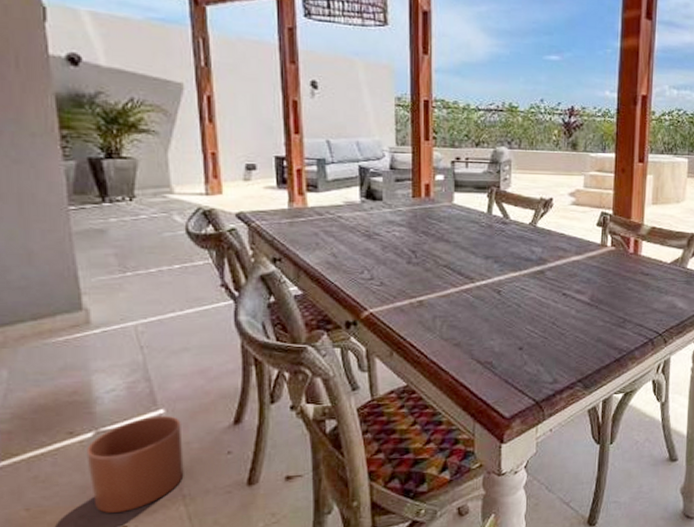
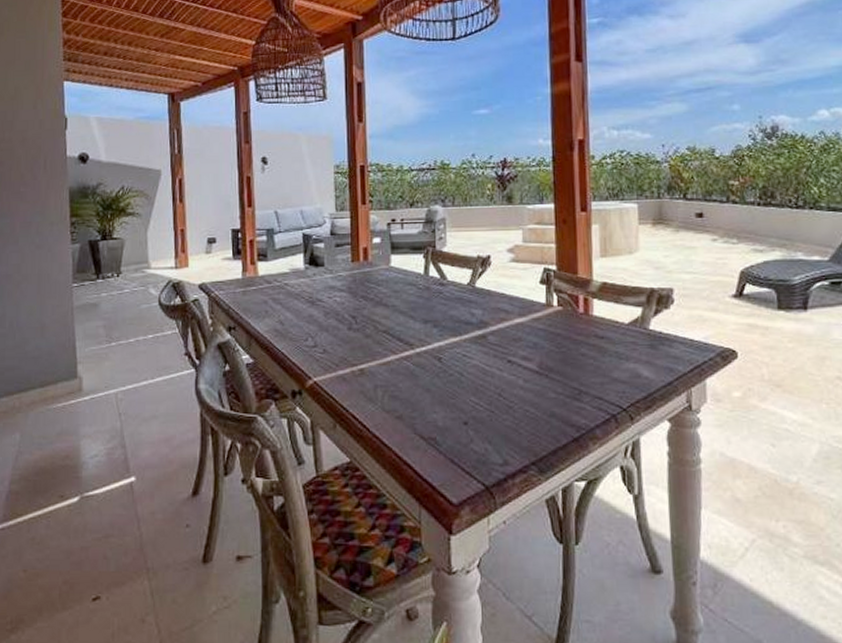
planter: present [86,415,184,514] -> none [72,483,149,582]

